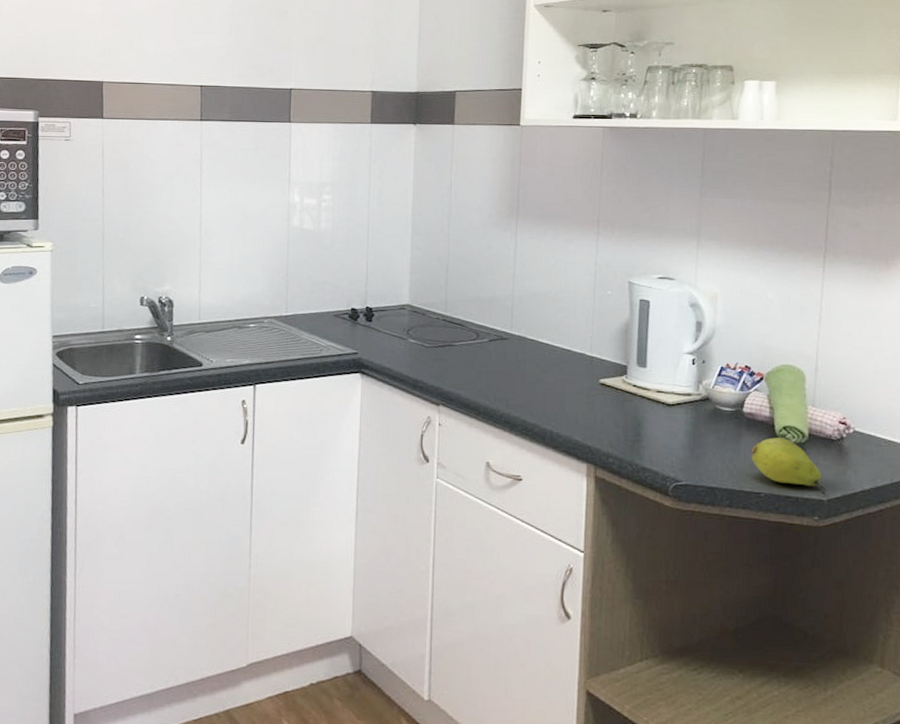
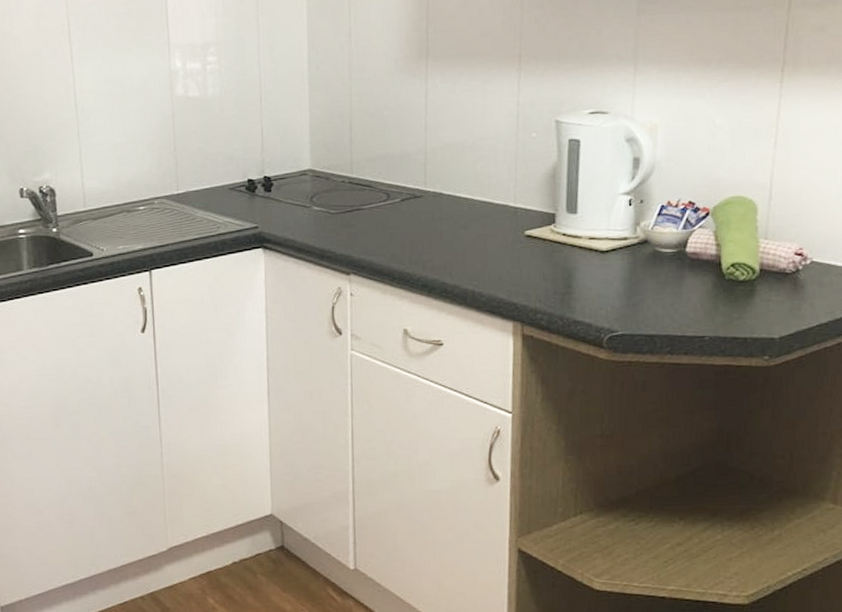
fruit: present [751,437,827,494] -> none [694,276,779,332]

